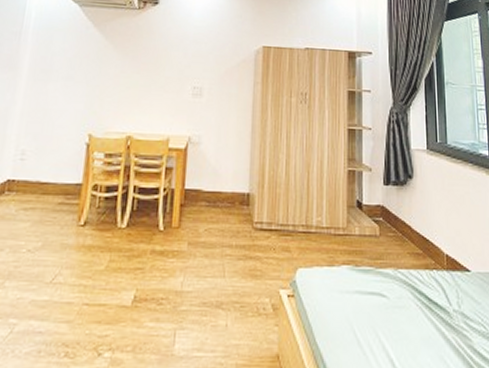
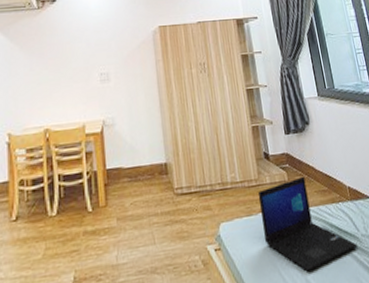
laptop: none [343,234,447,339] -> present [258,176,358,272]

